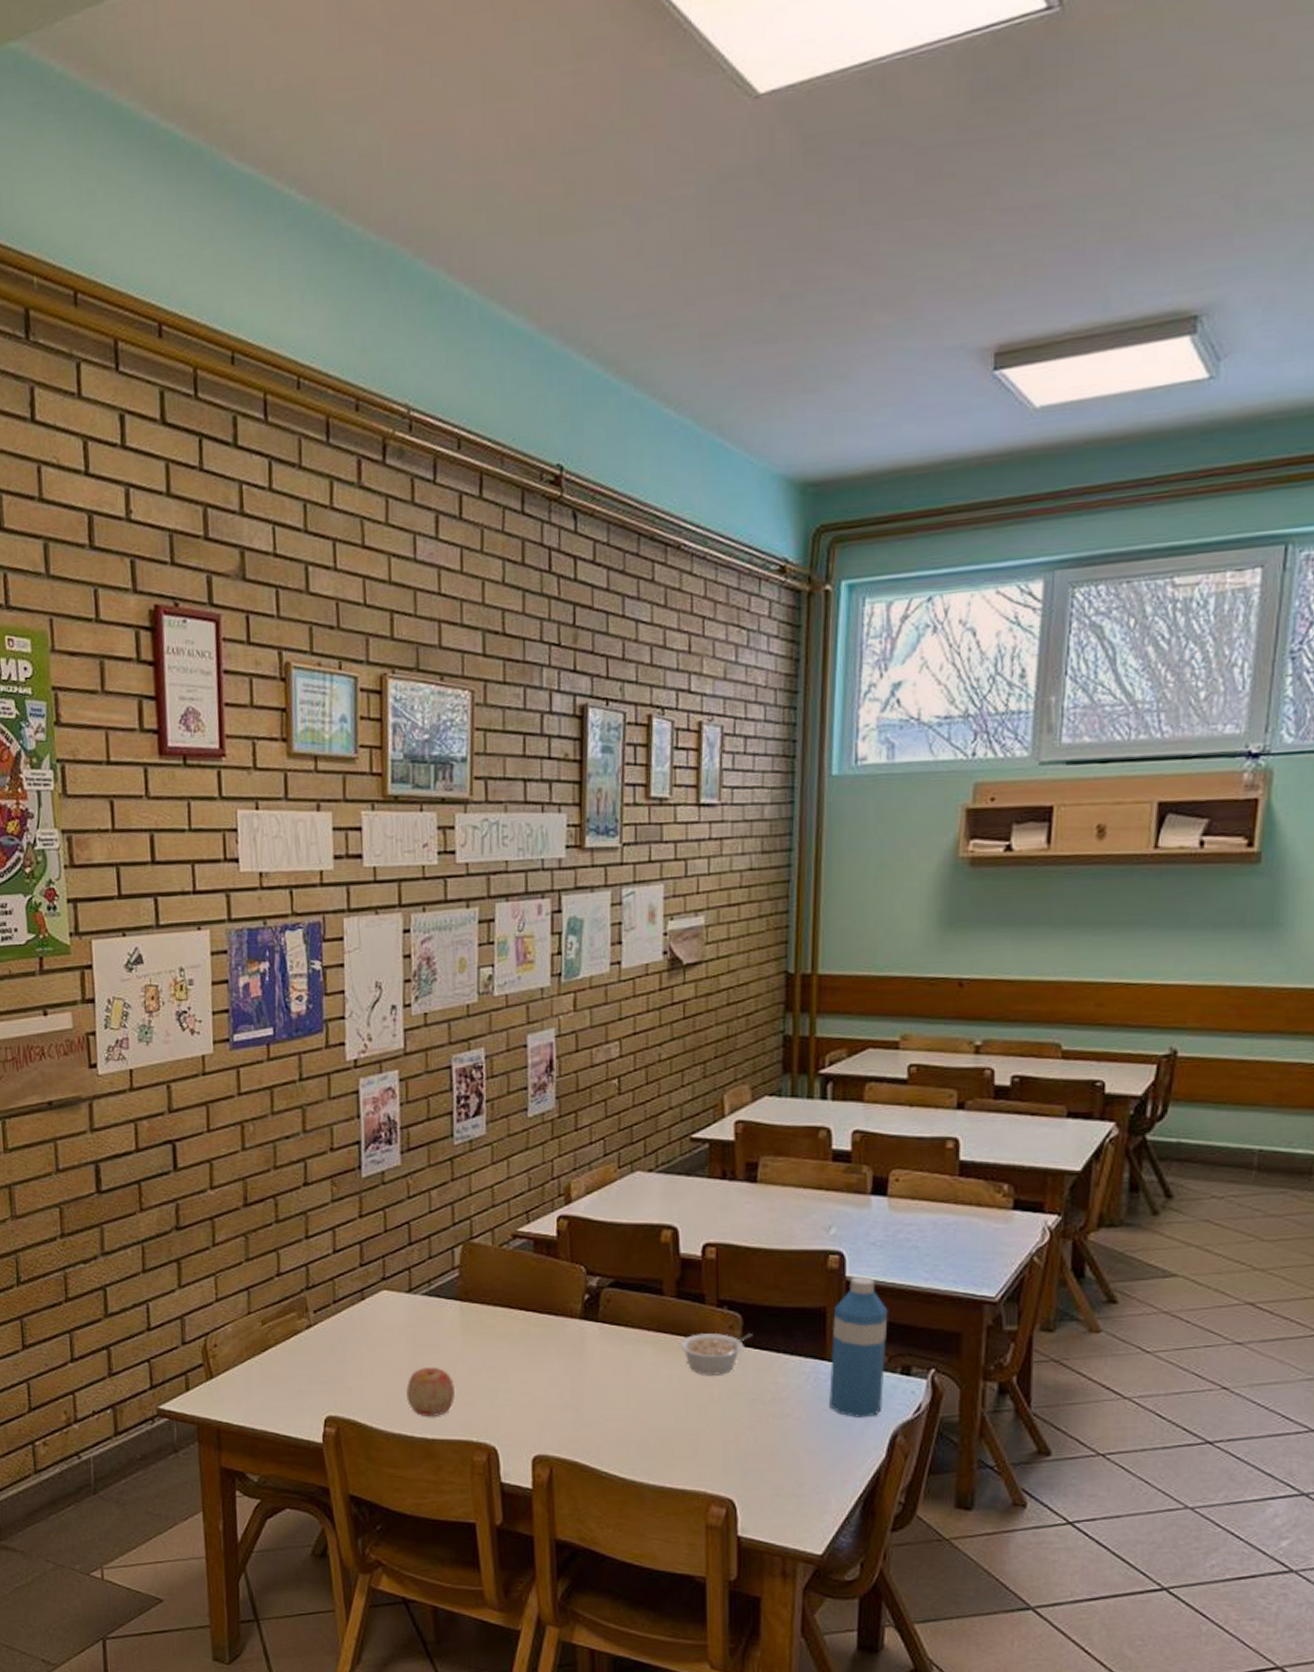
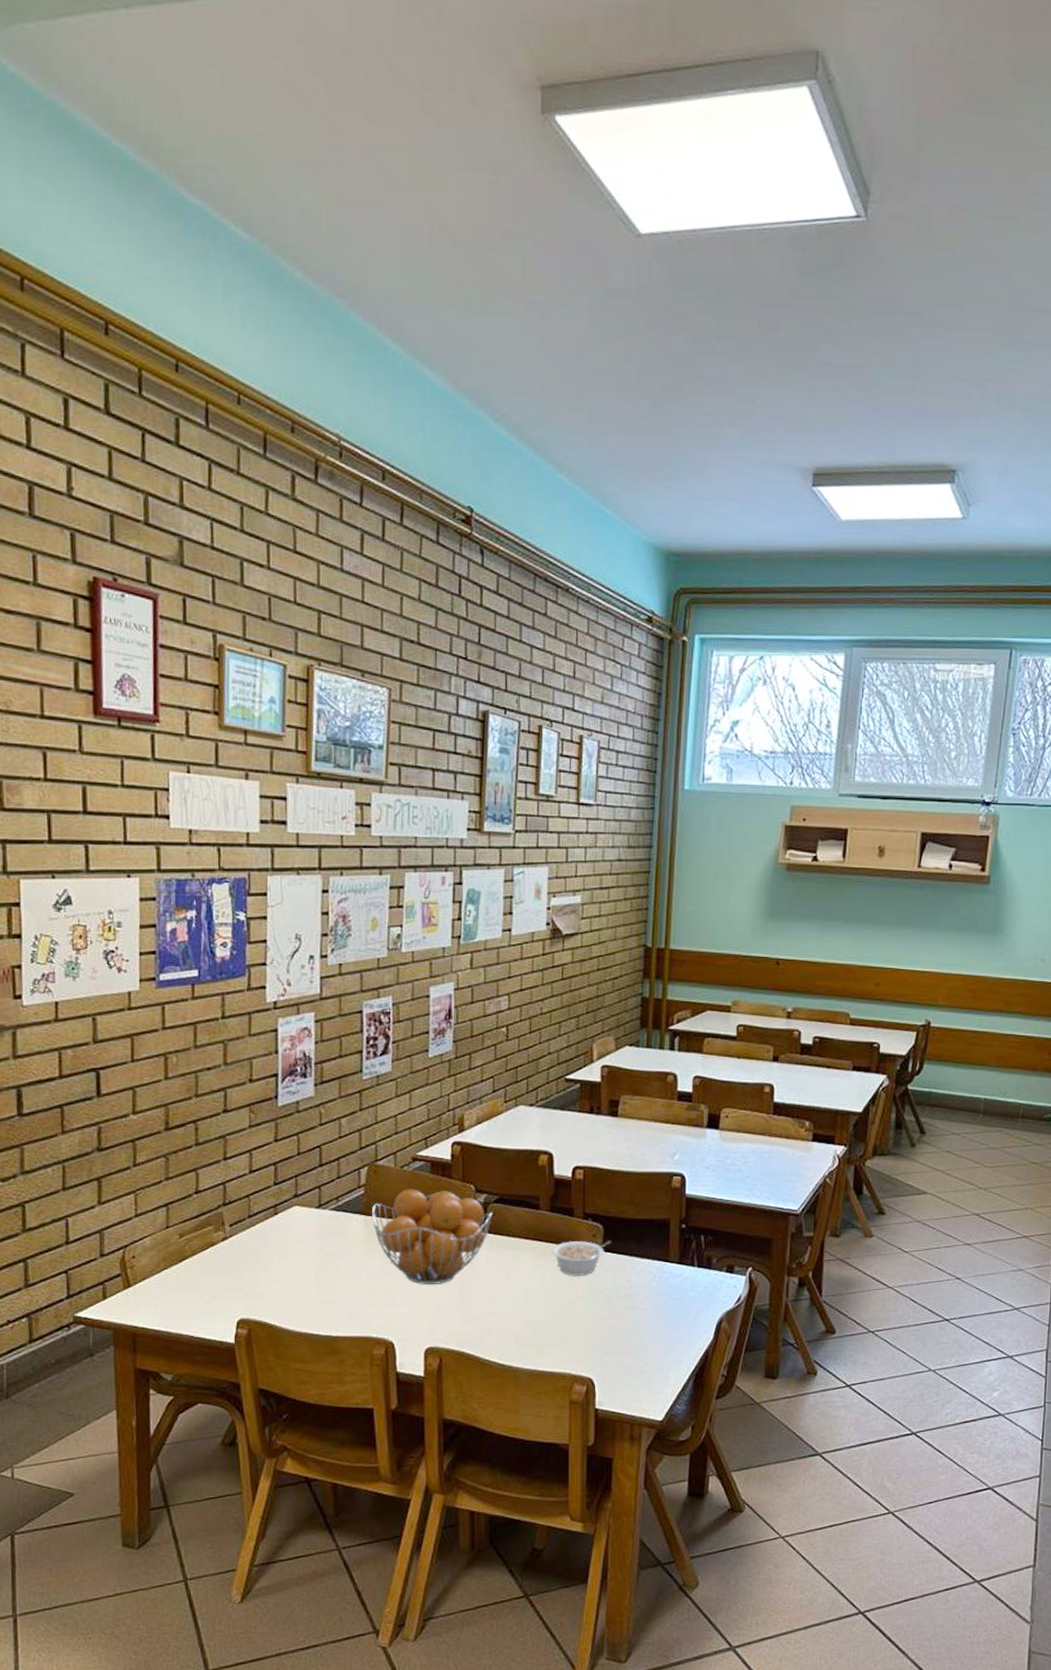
apple: present [406,1367,455,1416] -> none [314,1273,357,1316]
fruit basket: none [467,1271,608,1382] -> present [371,1189,493,1285]
water bottle: present [828,1277,888,1418] -> none [669,1194,717,1308]

